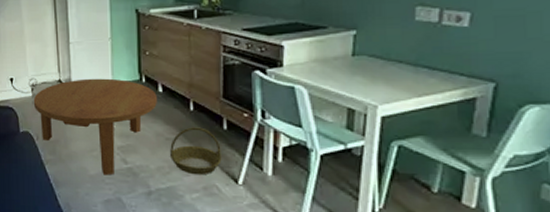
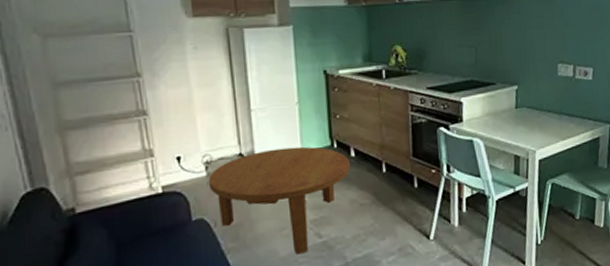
basket: present [170,127,222,175] -> none [365,188,414,238]

